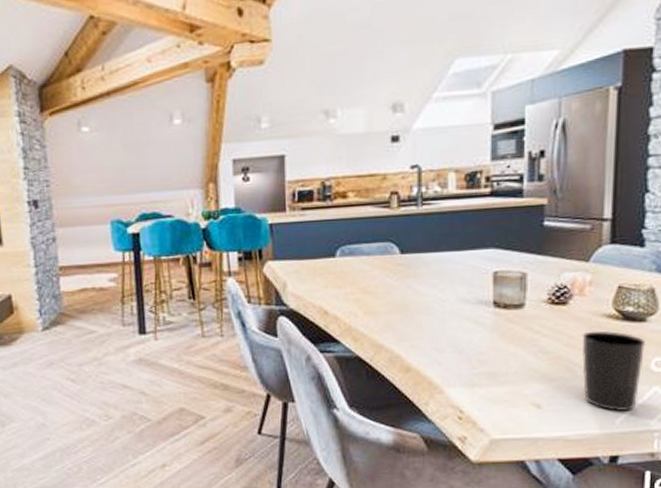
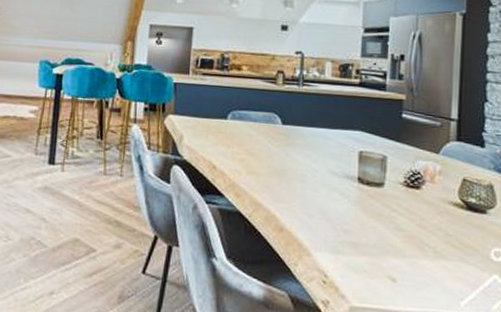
cup: present [582,330,646,411] -> none [432,216,487,295]

